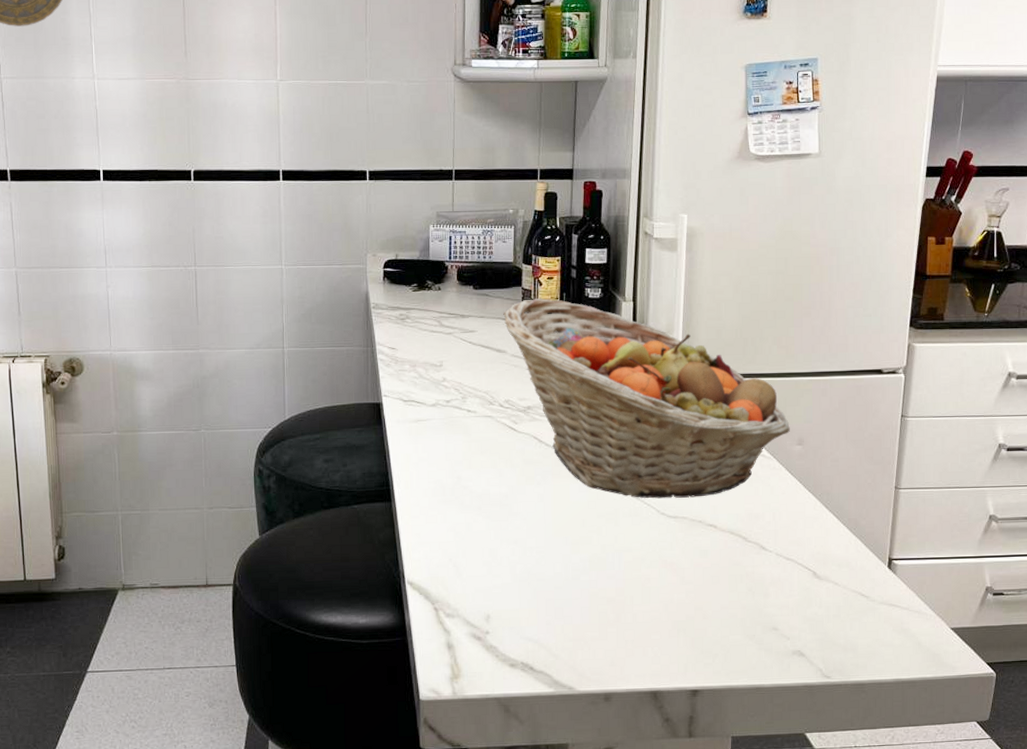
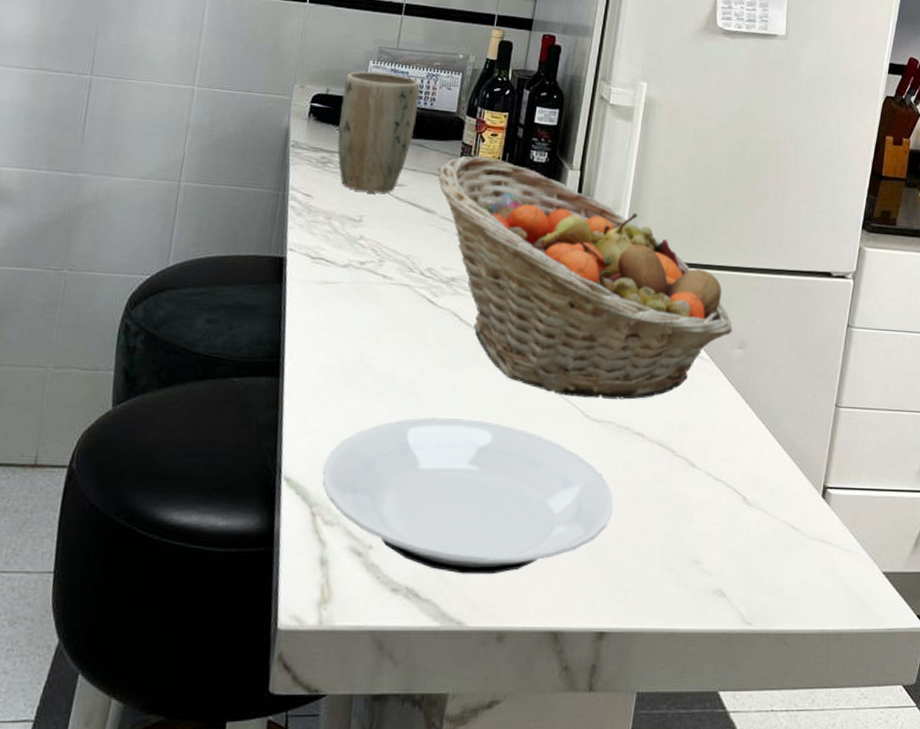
plant pot: none [410,234,478,341] -> present [337,71,420,193]
plate: none [439,524,695,650] -> present [322,417,614,575]

